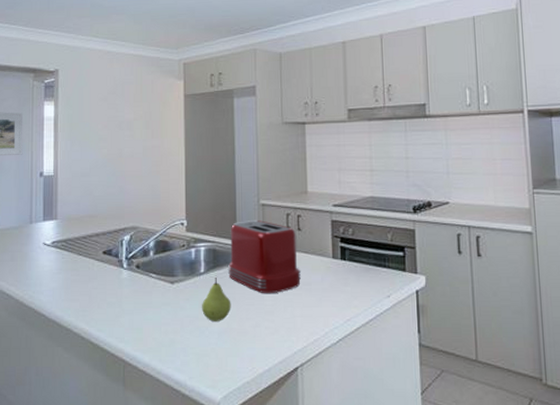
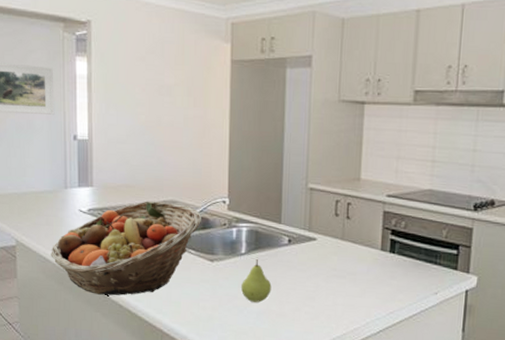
fruit basket: none [14,229,161,328] -> present [51,201,201,296]
toaster: present [227,219,301,294] -> none [269,203,346,281]

